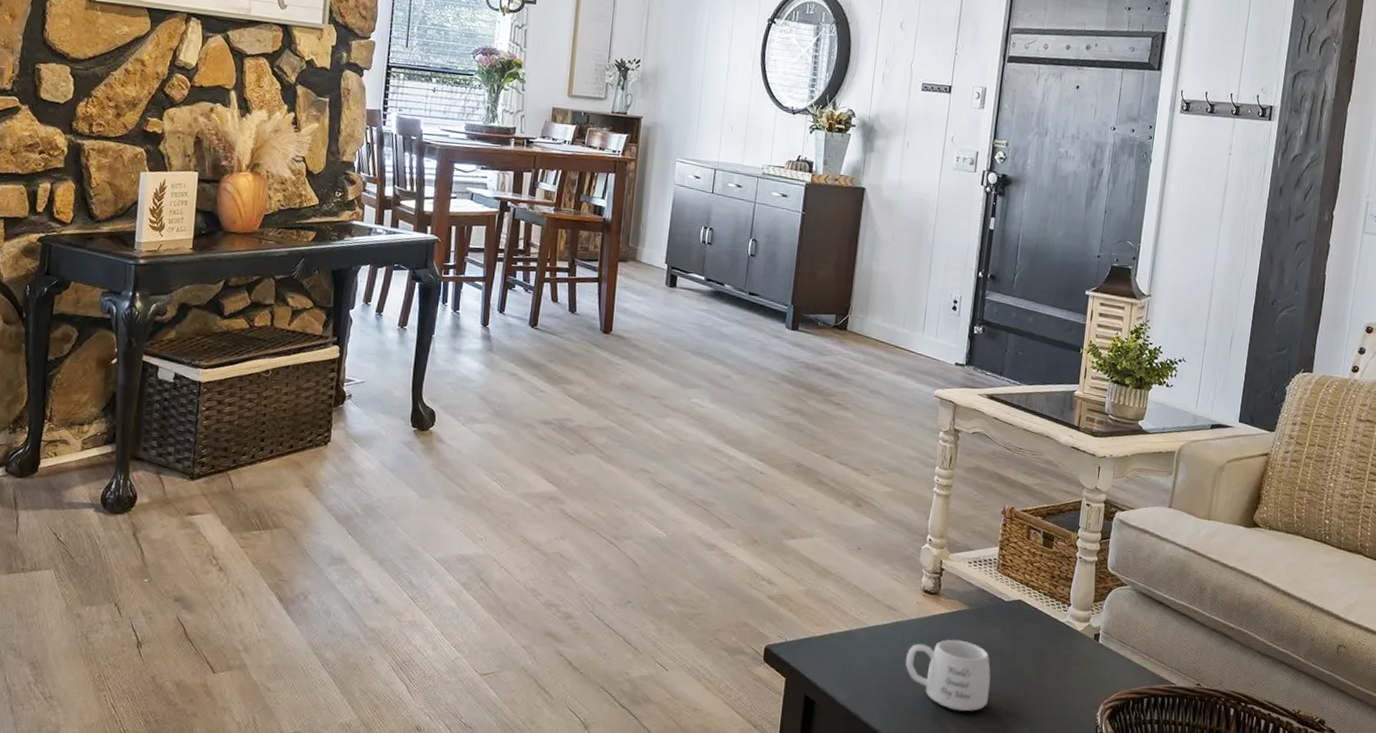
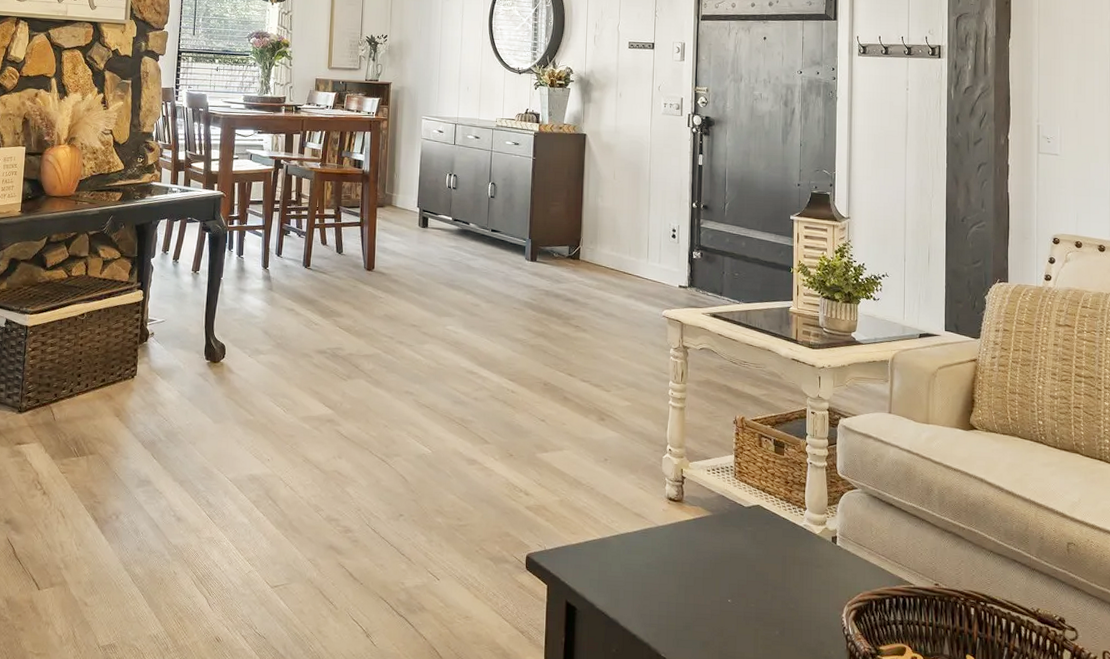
mug: present [905,639,991,712] -> none [657,544,738,615]

